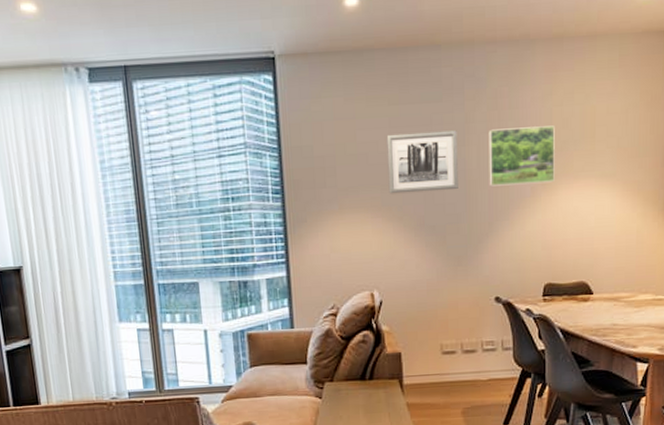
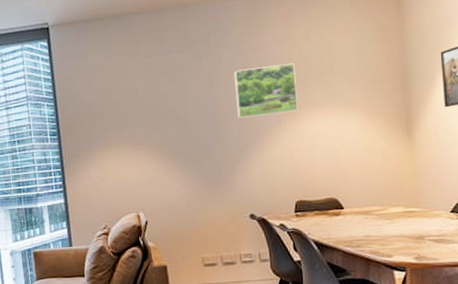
wall art: present [386,130,458,194] -> none [144,73,210,130]

